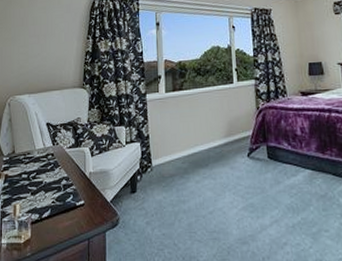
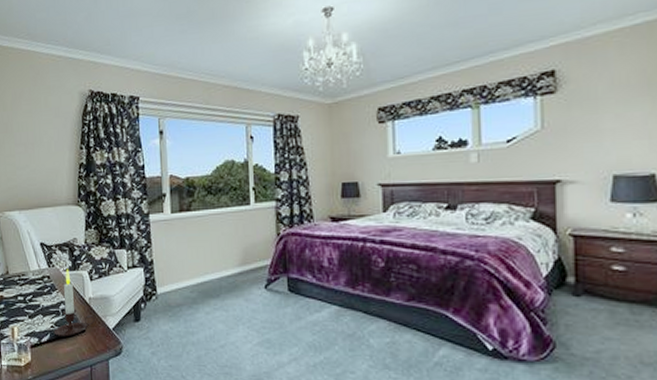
candle: none [54,146,94,211] -> present [53,268,95,336]

